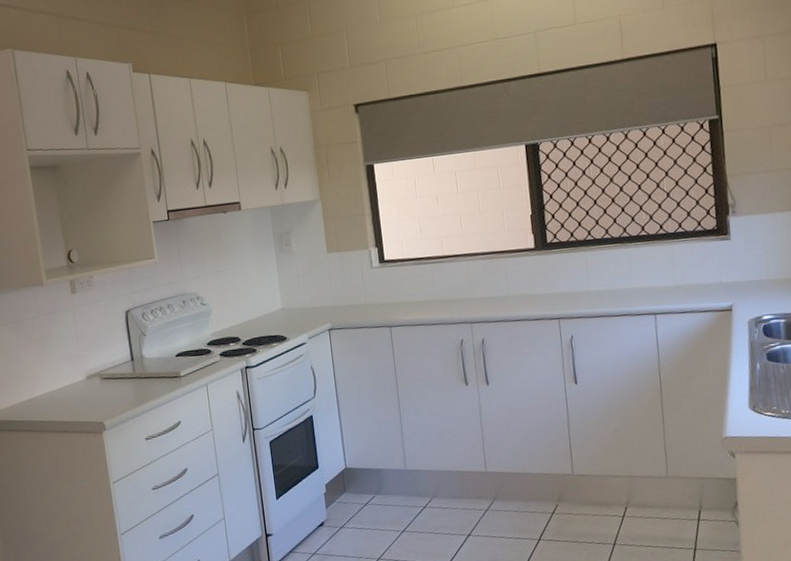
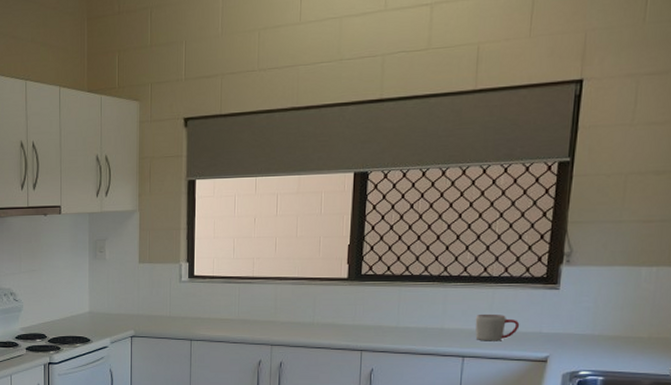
mug: none [660,269,702,297] -> present [475,313,520,341]

